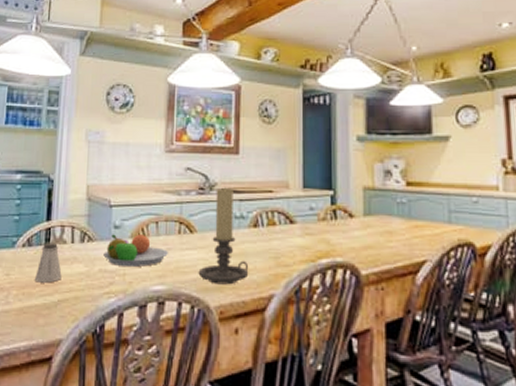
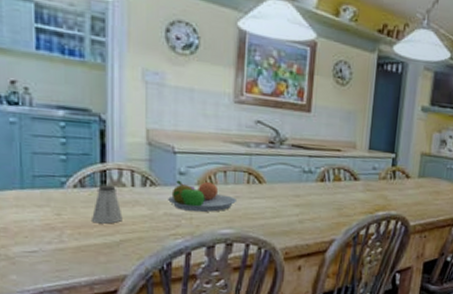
candle holder: present [198,187,249,285] -> none [266,143,314,231]

